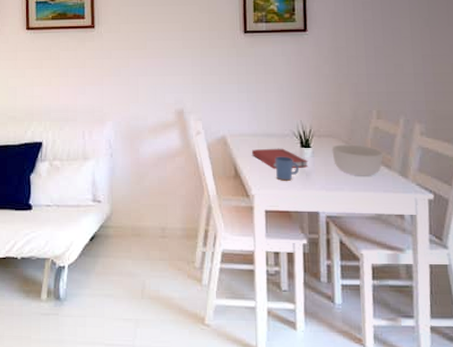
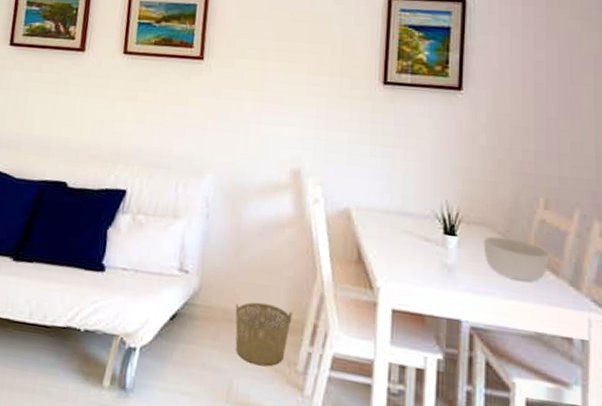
basket: none [141,218,187,267] -> present [235,302,292,367]
book: present [251,148,308,169] -> none [380,229,451,261]
mug: present [275,156,300,181] -> none [409,242,440,275]

